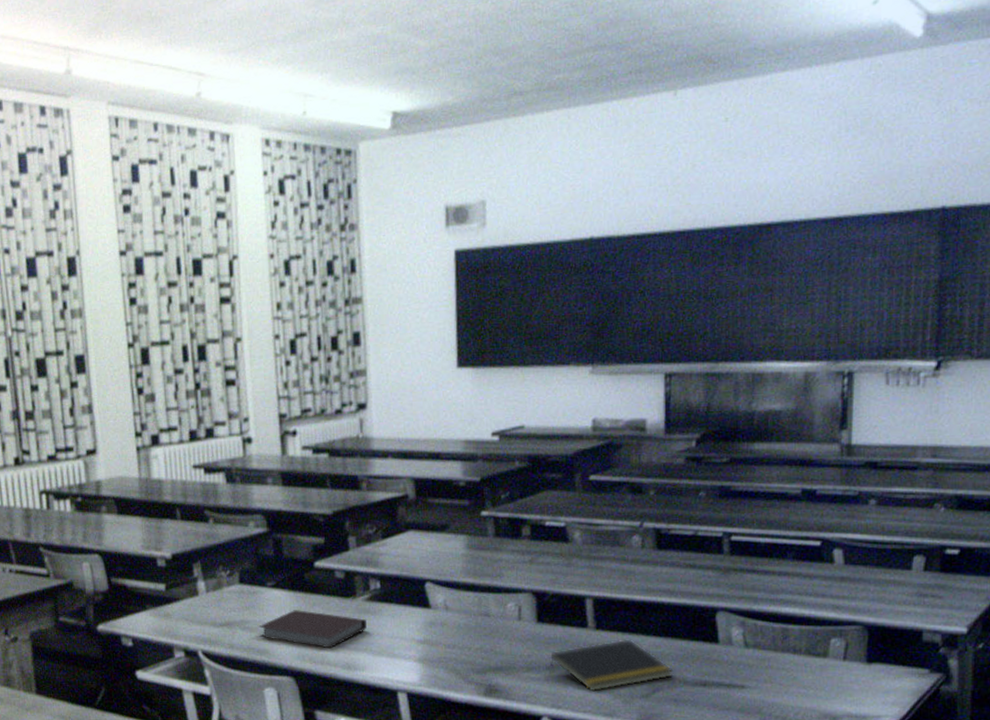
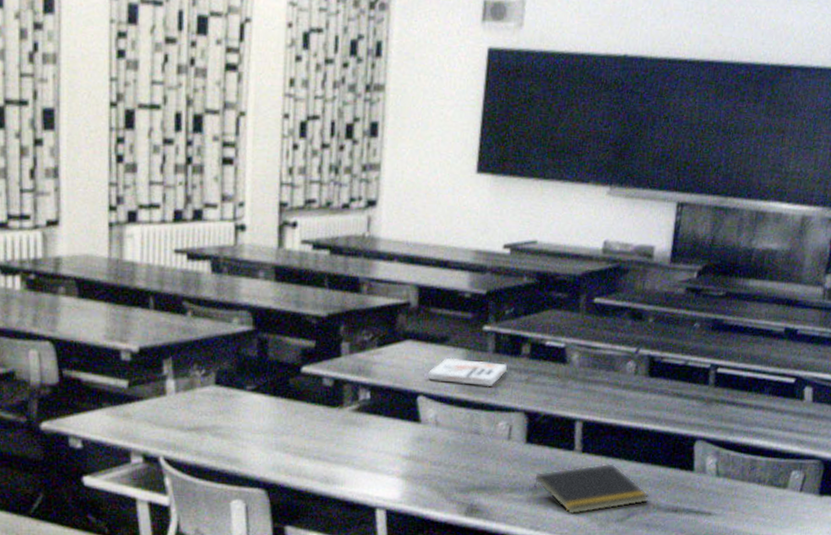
notebook: present [258,610,367,649] -> none [231,417,351,461]
book: none [433,544,510,570] -> present [428,357,508,387]

